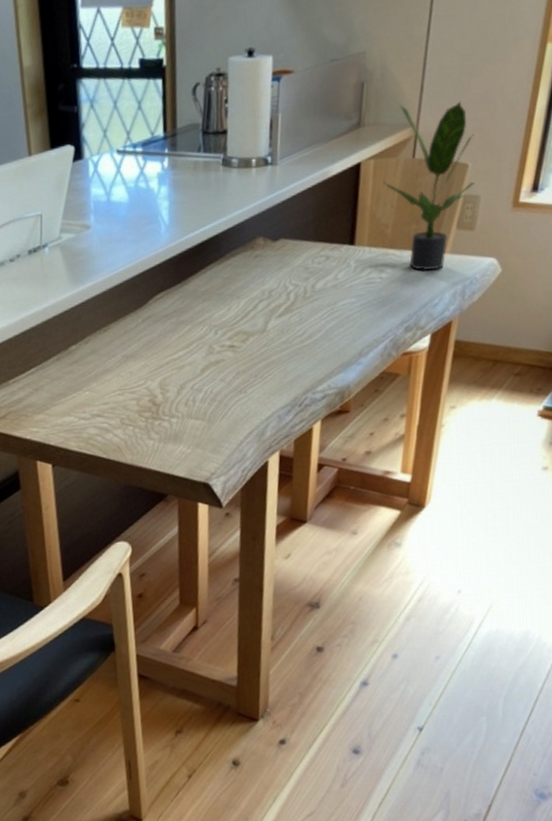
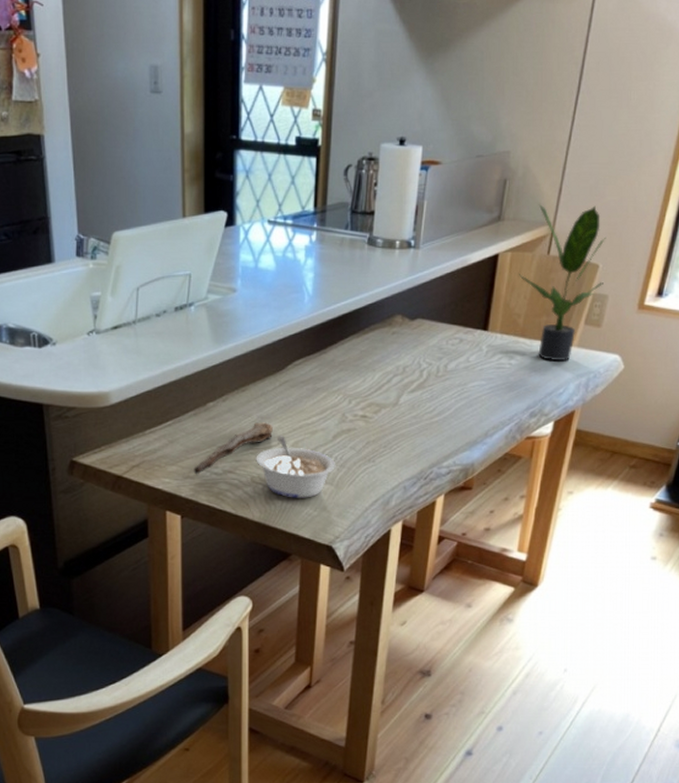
spoon: none [61,361,139,422] -> present [193,422,273,475]
legume: none [123,373,207,437] -> present [256,436,336,498]

